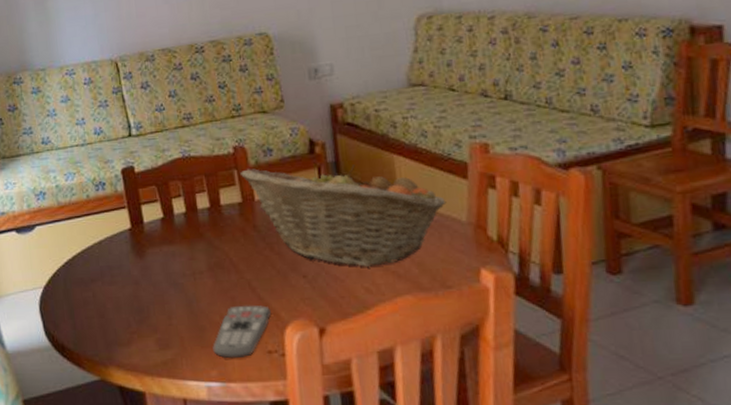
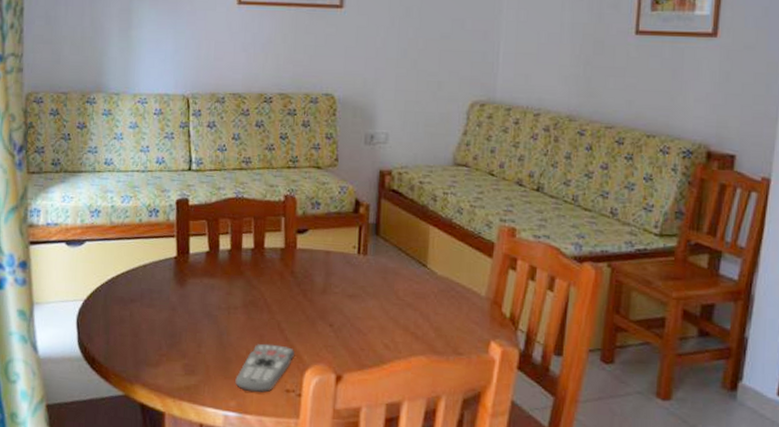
fruit basket: present [239,164,447,267] -> none [286,218,470,325]

